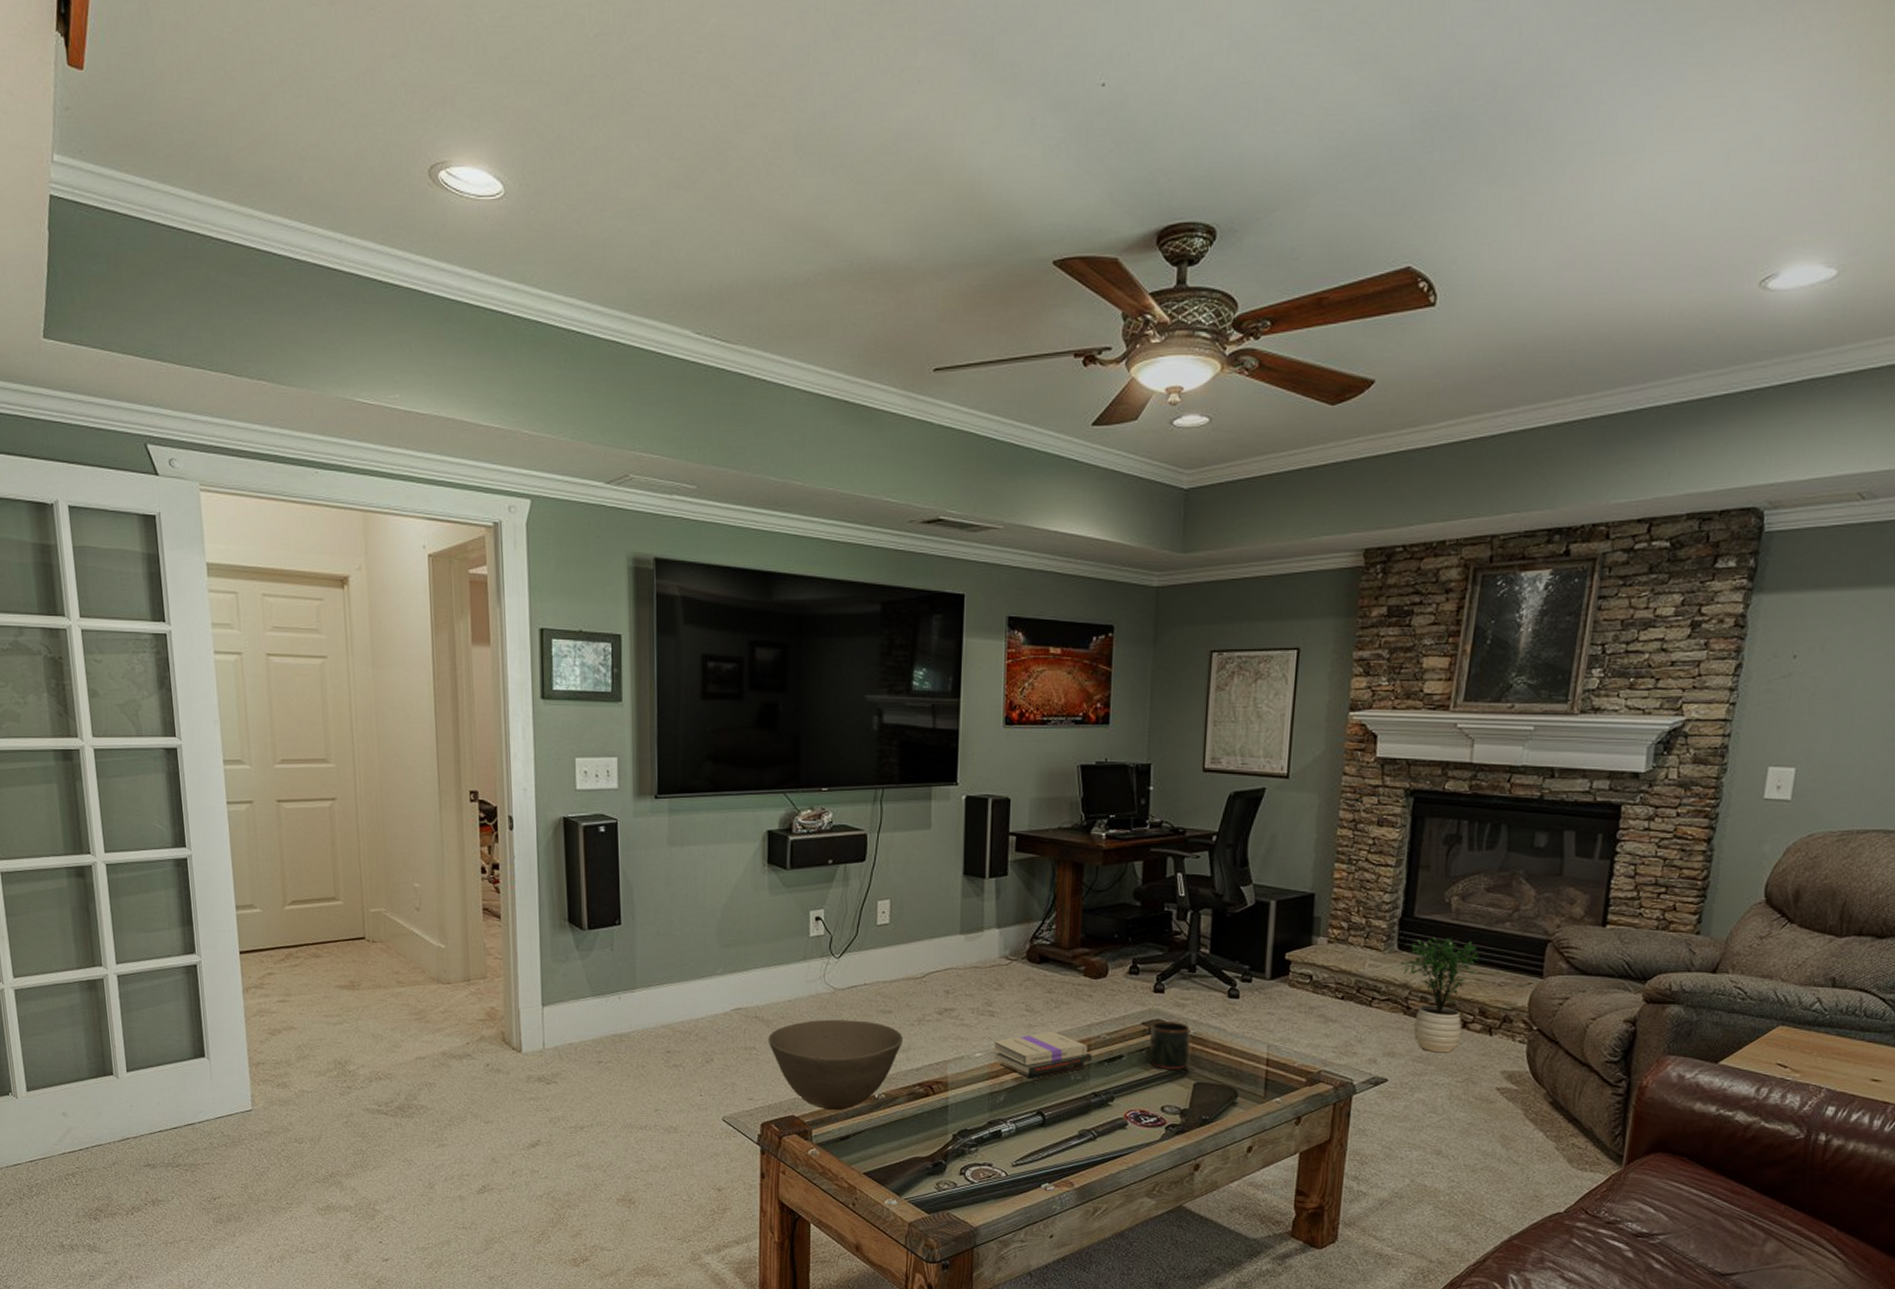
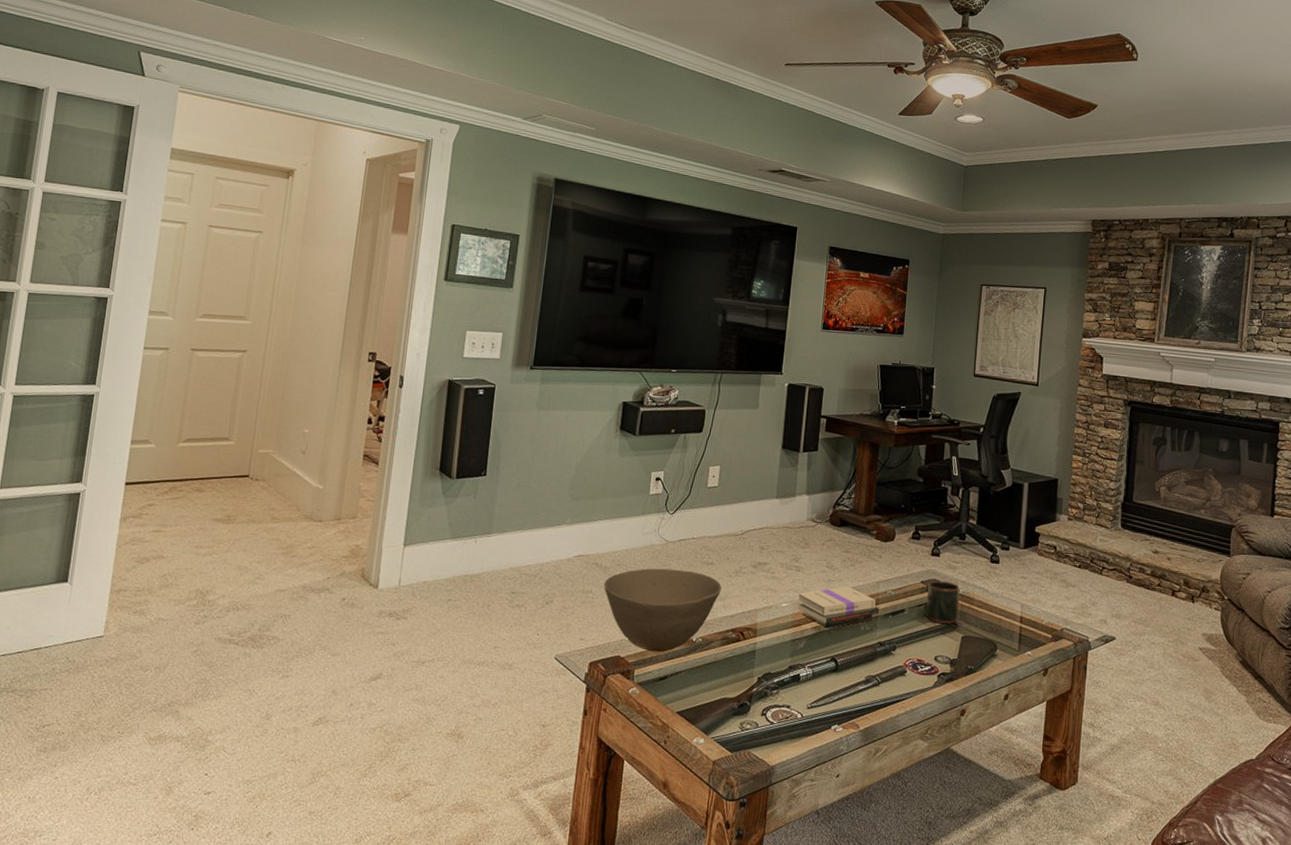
potted plant: present [1398,937,1480,1053] -> none [1122,519,1183,617]

